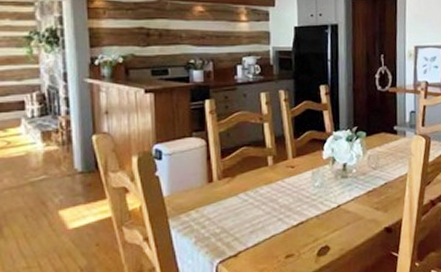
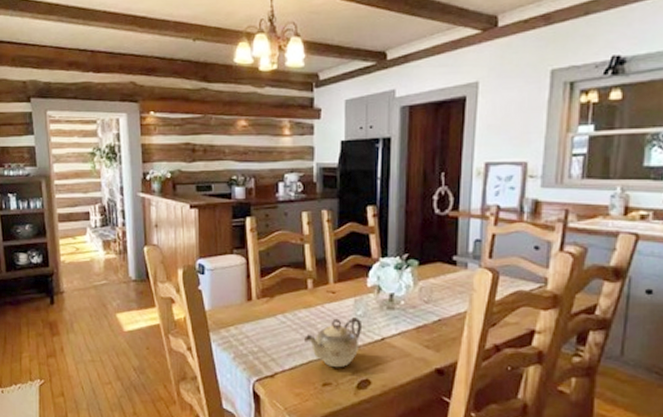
teapot: none [267,188,320,239] -> present [304,317,363,368]

